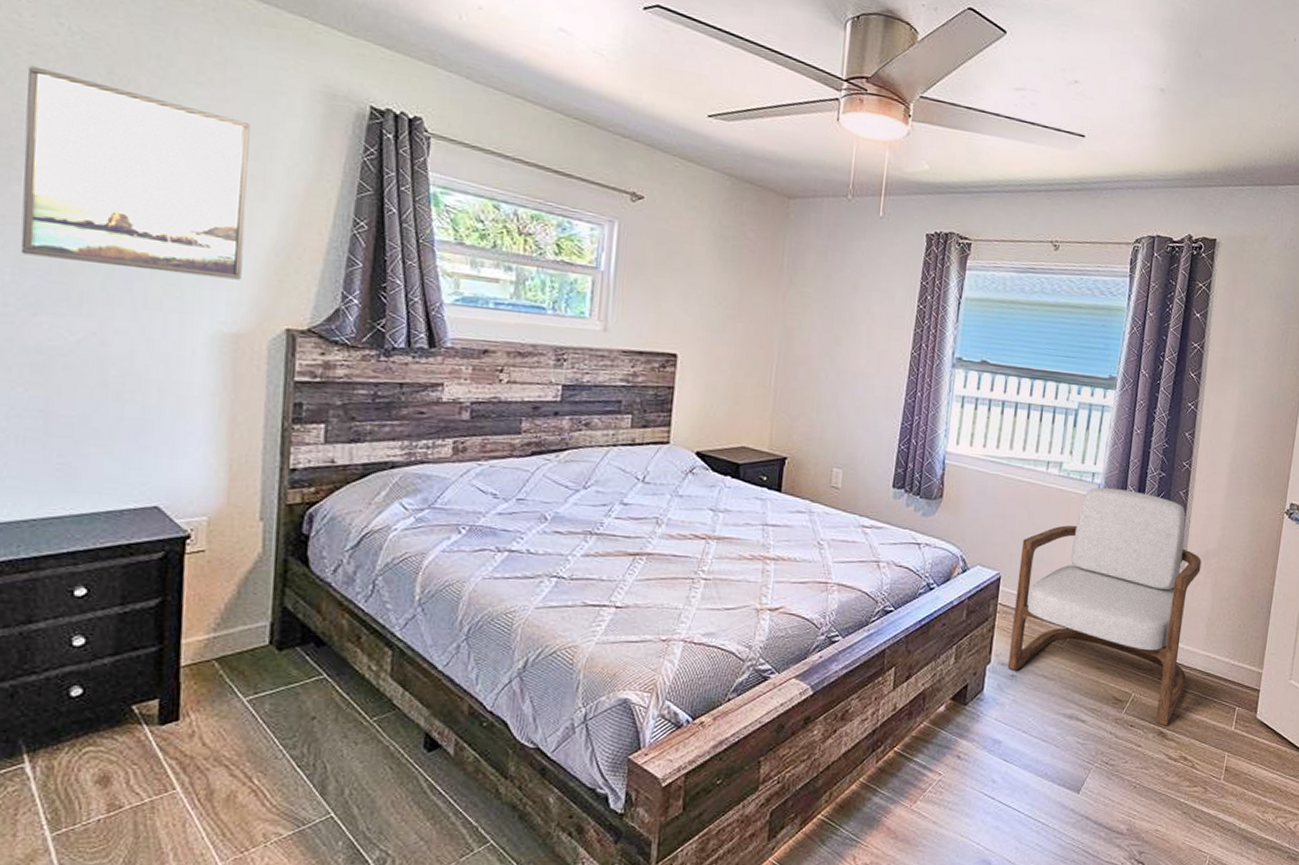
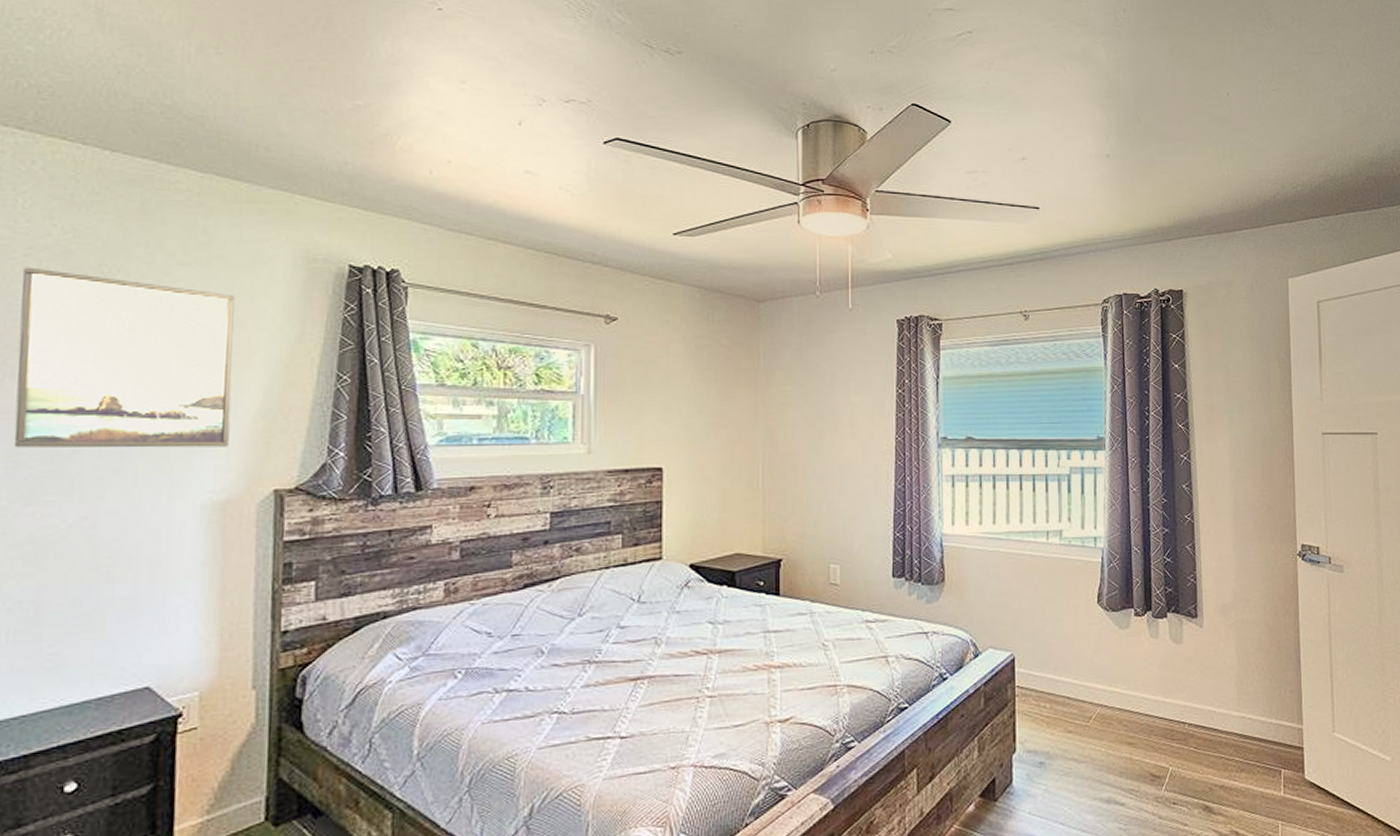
armchair: present [1008,487,1202,726] -> none [1032,551,1224,800]

